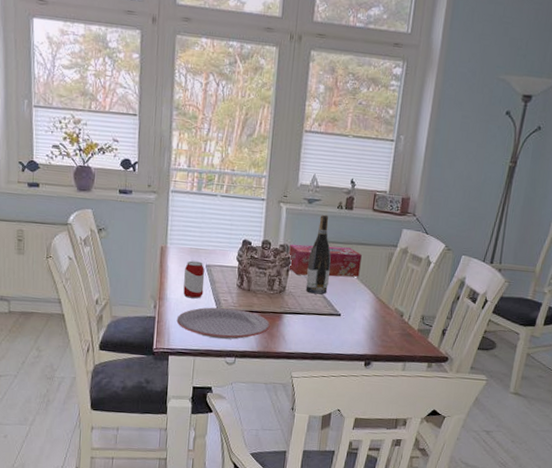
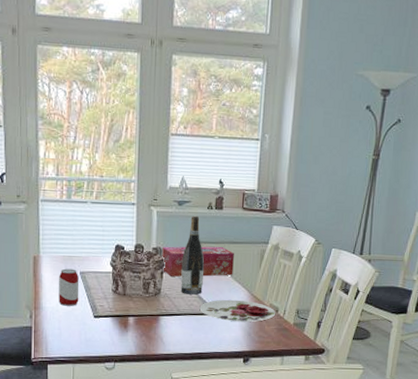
plate: present [176,307,270,340] -> none [53,313,148,345]
plate: none [323,301,400,326] -> present [199,299,275,323]

